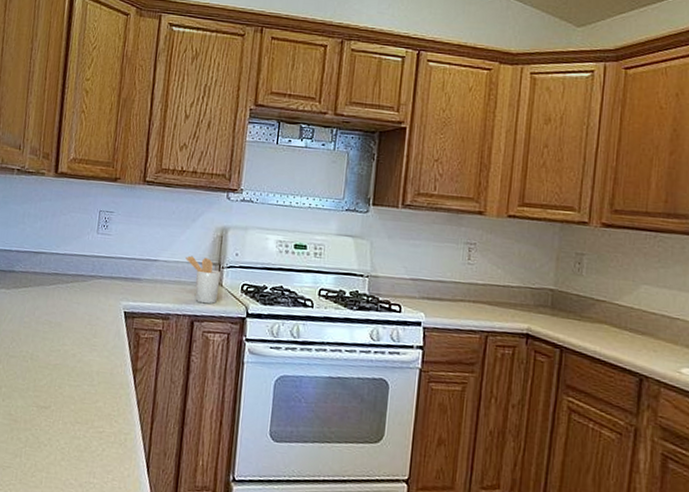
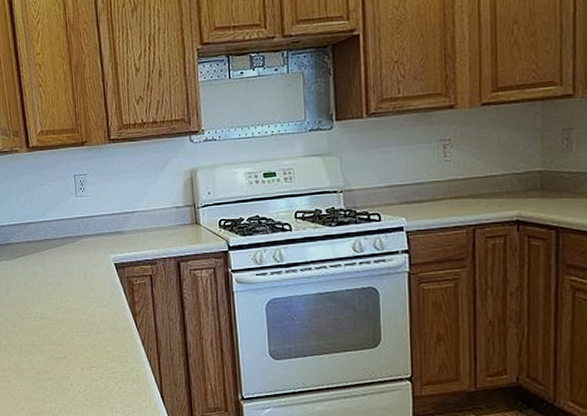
utensil holder: present [186,255,221,304] -> none [161,201,198,244]

